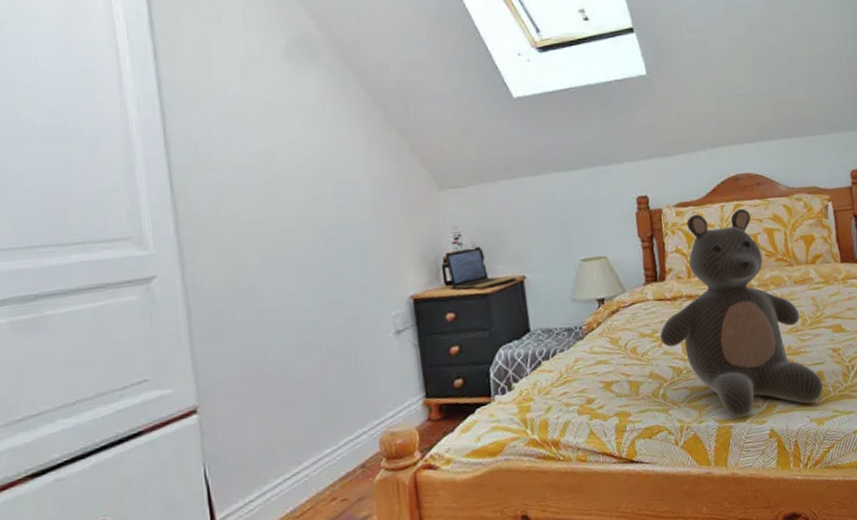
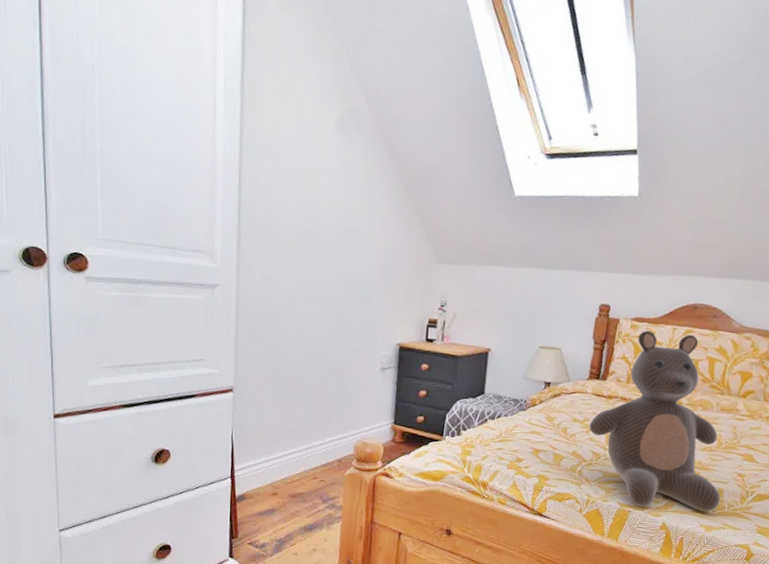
laptop: present [445,246,518,291] -> none [429,315,484,353]

